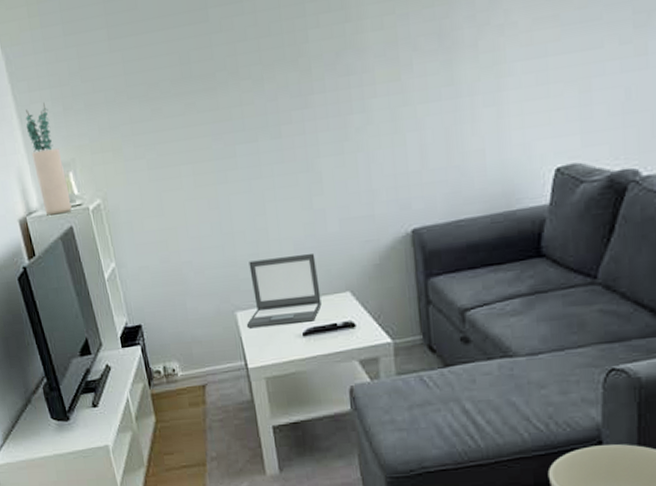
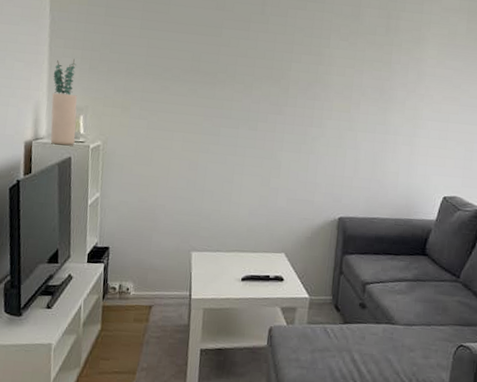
laptop: present [246,254,322,328] -> none [197,215,264,271]

